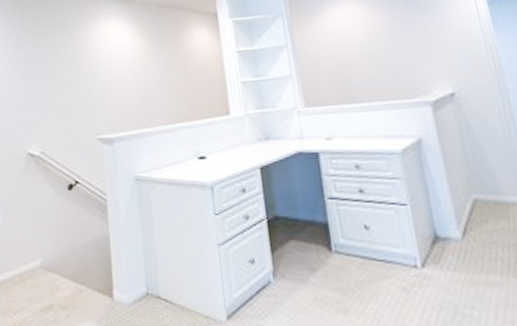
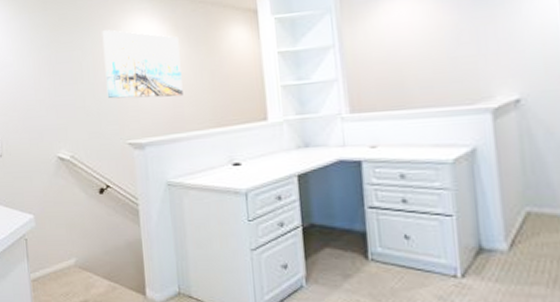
wall art: none [75,31,151,96] -> present [102,30,183,99]

